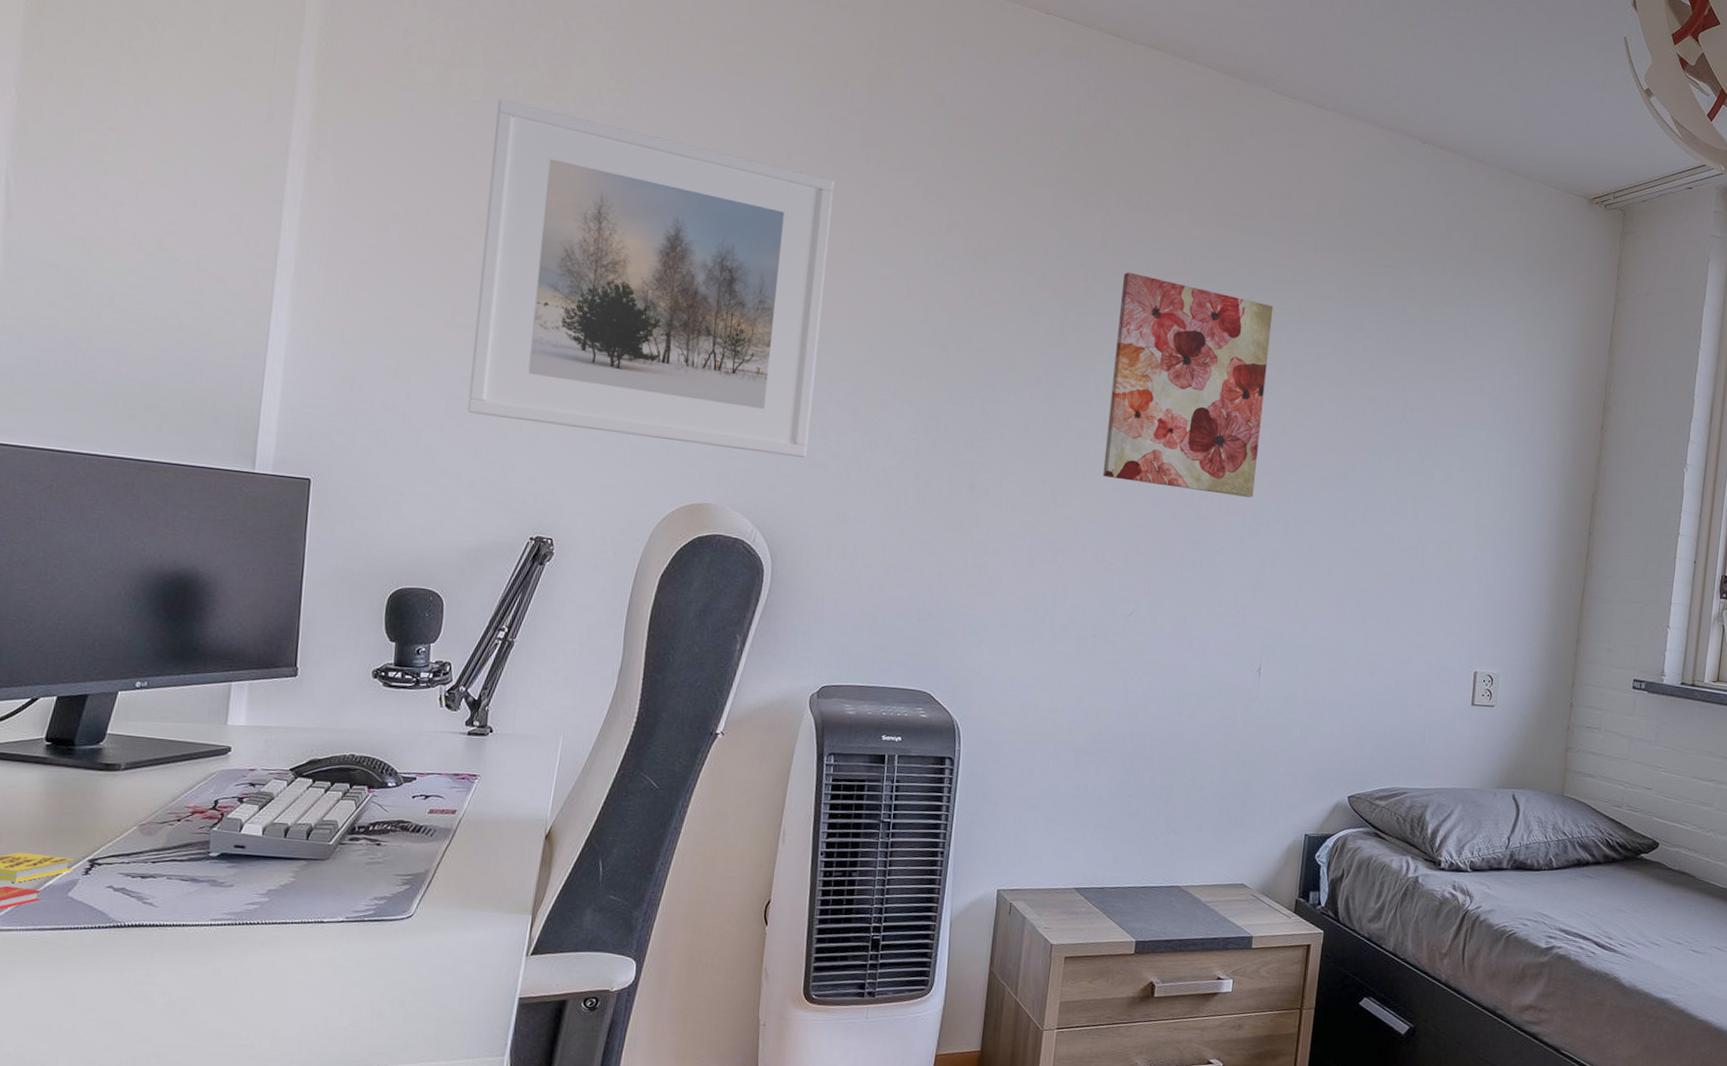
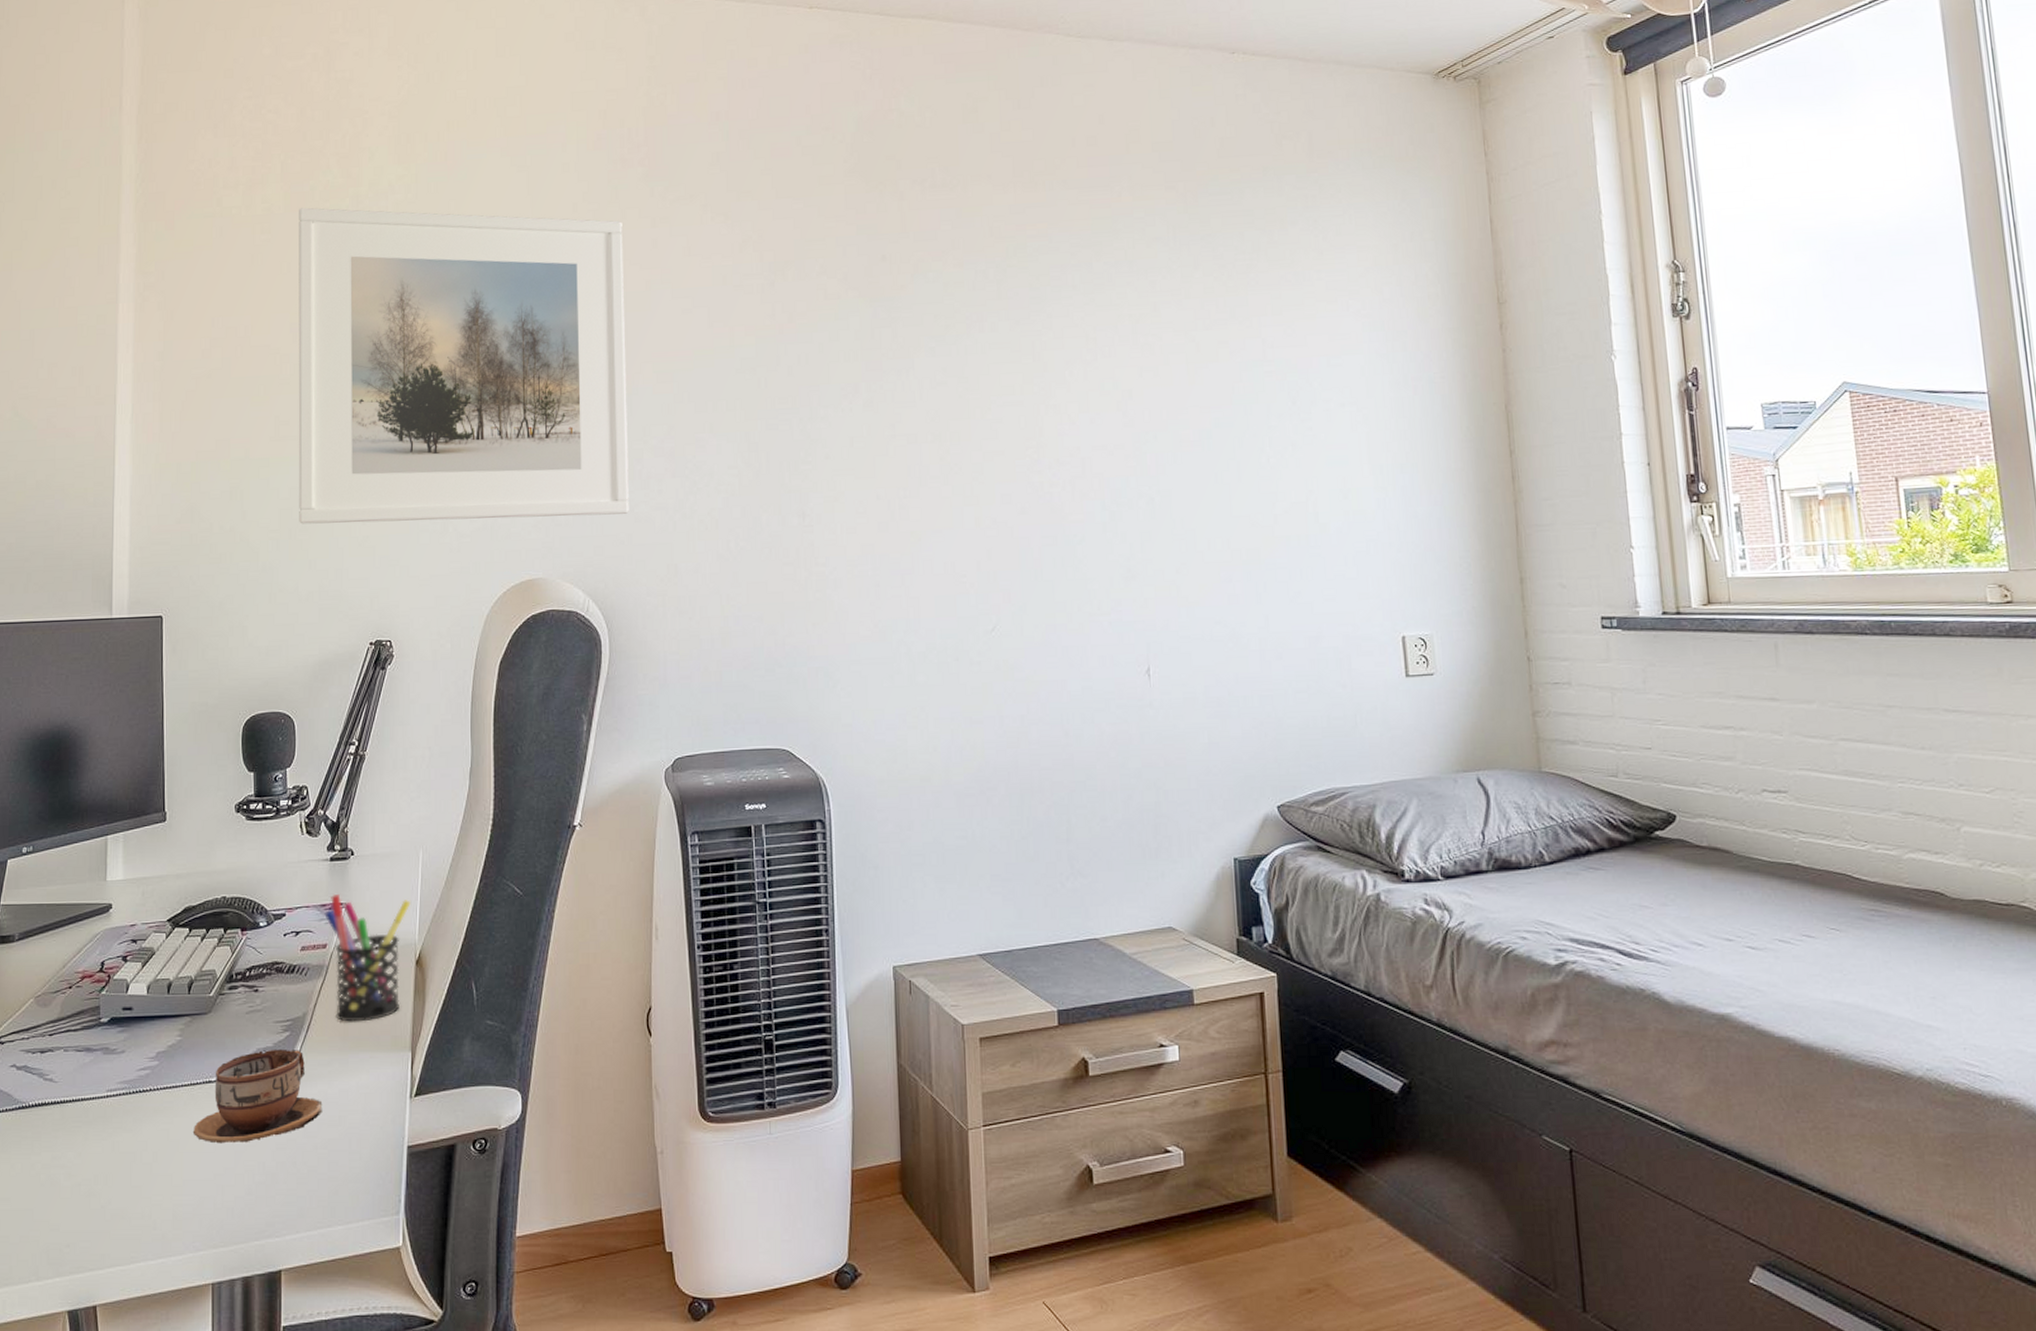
cup: none [299,899,437,981] -> present [192,1048,323,1144]
pen holder: none [456,766,546,885] -> present [324,894,411,1022]
wall art: present [1102,271,1274,498] -> none [929,255,1109,481]

